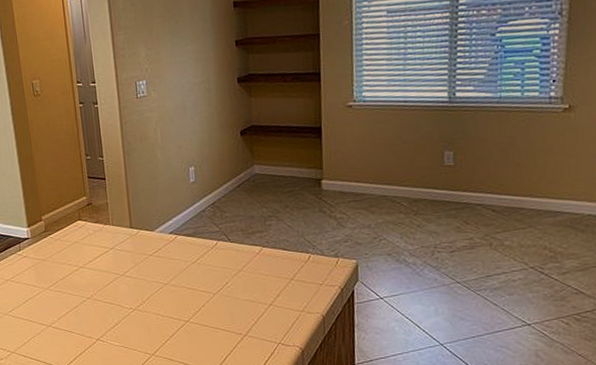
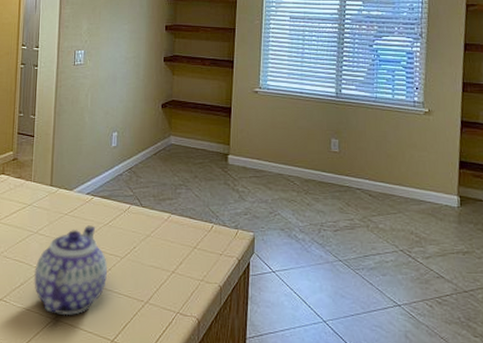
teapot: none [127,264,201,351] -> present [34,225,107,316]

